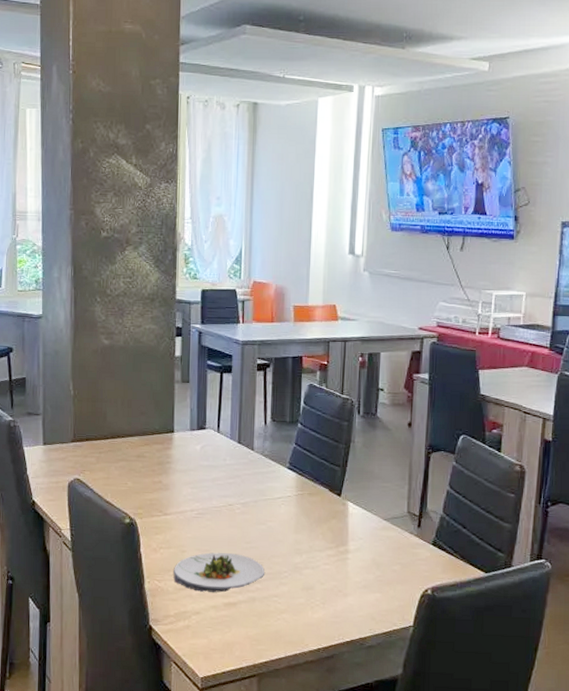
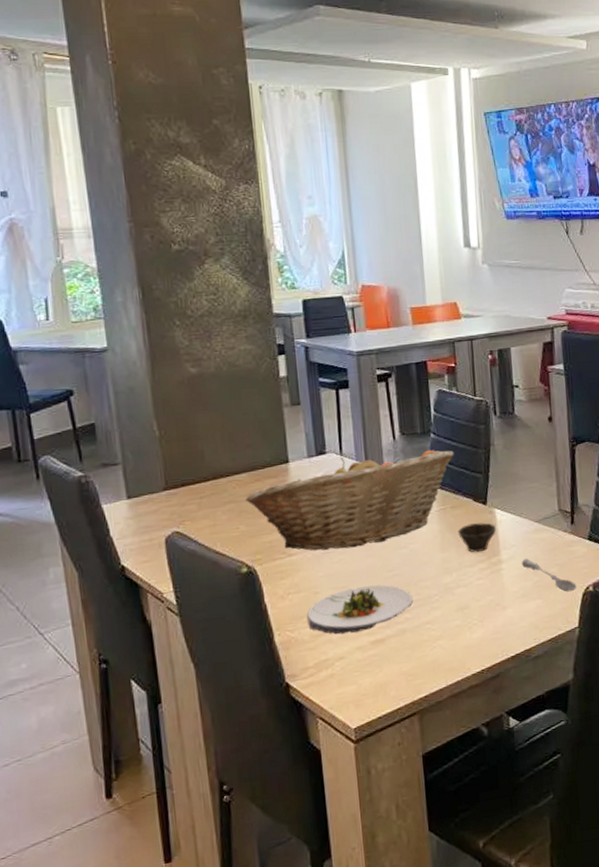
fruit basket: none [135,433,317,517] -> present [245,450,454,551]
cup: none [312,512,348,540] -> present [458,522,497,553]
soupspoon: none [366,553,416,592] -> present [521,559,577,592]

